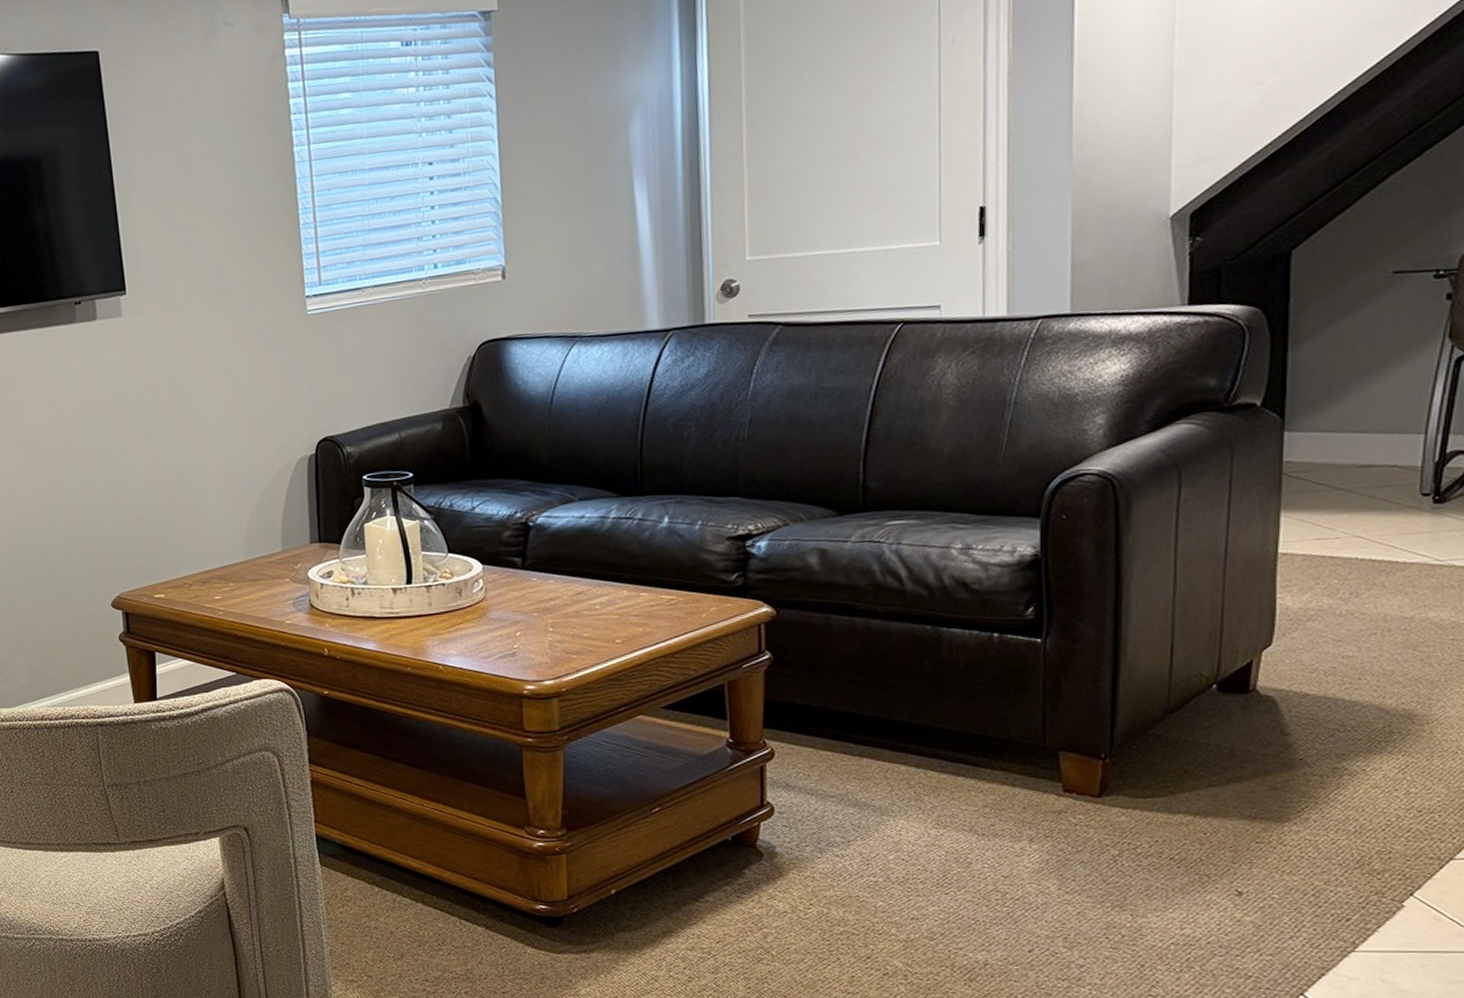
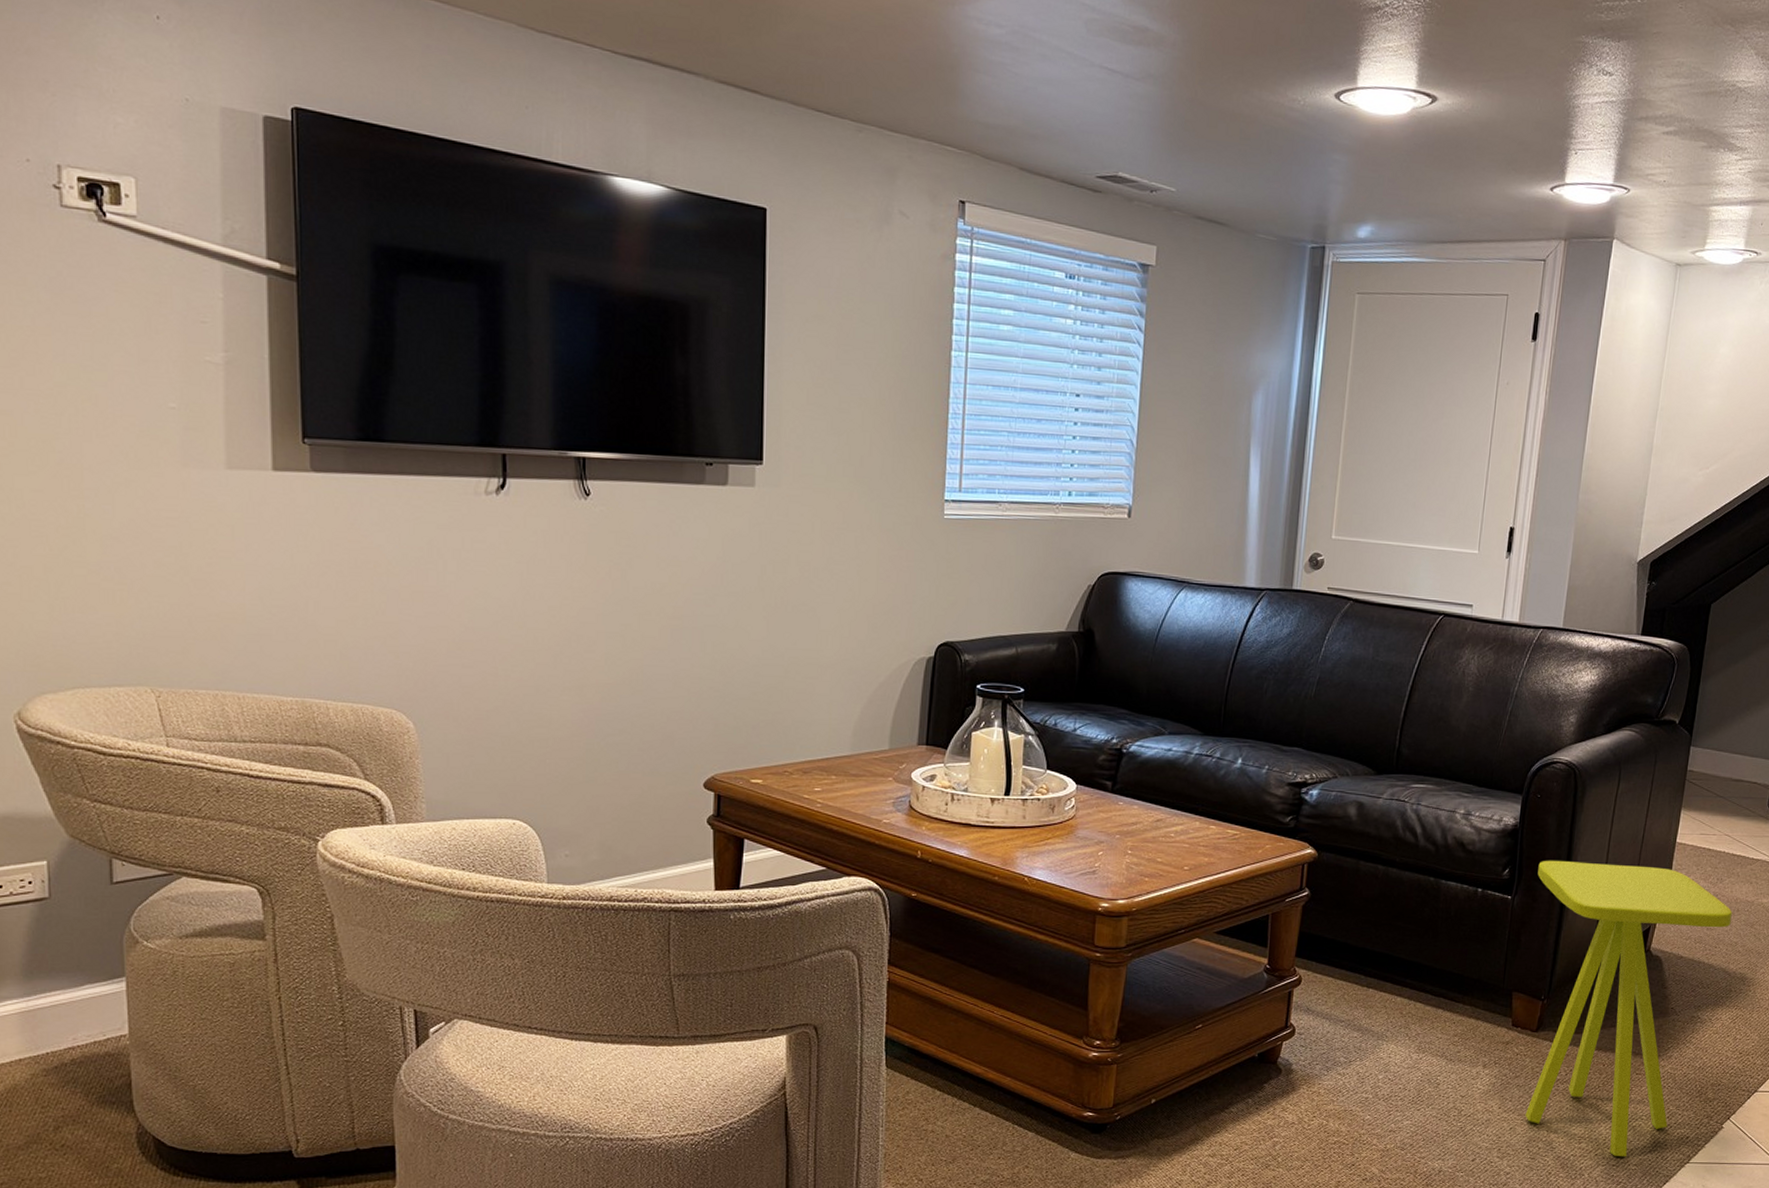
side table: none [1075,586,1380,945] -> present [1525,860,1732,1157]

